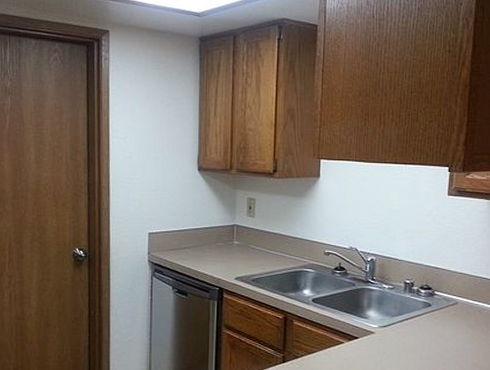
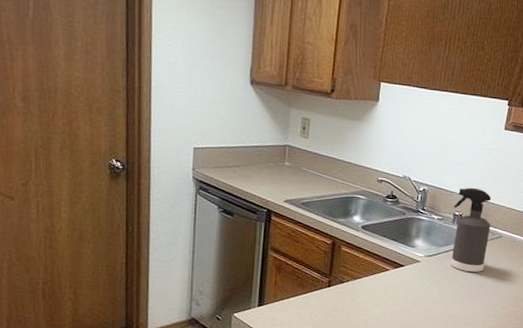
spray bottle: none [403,254,445,341] -> present [450,187,492,272]

